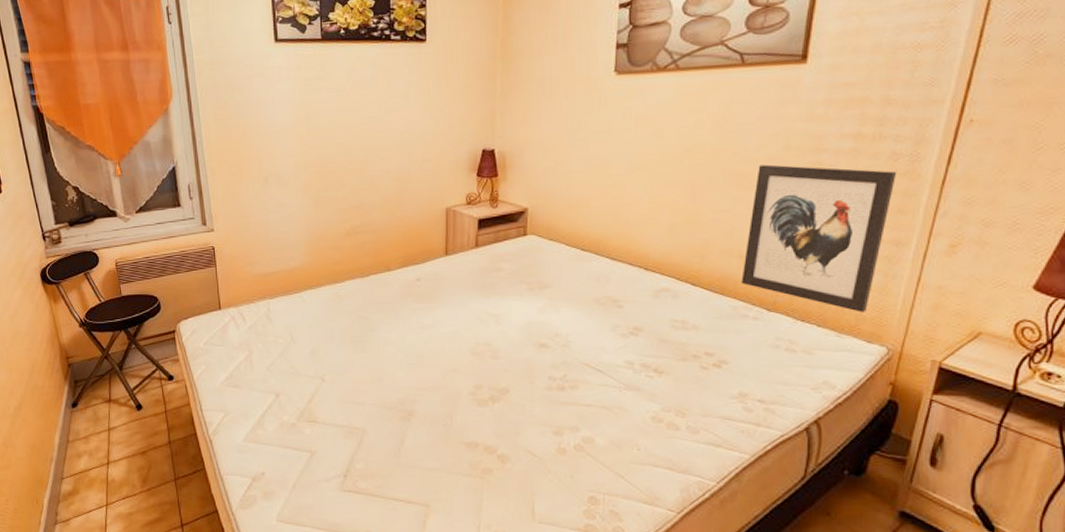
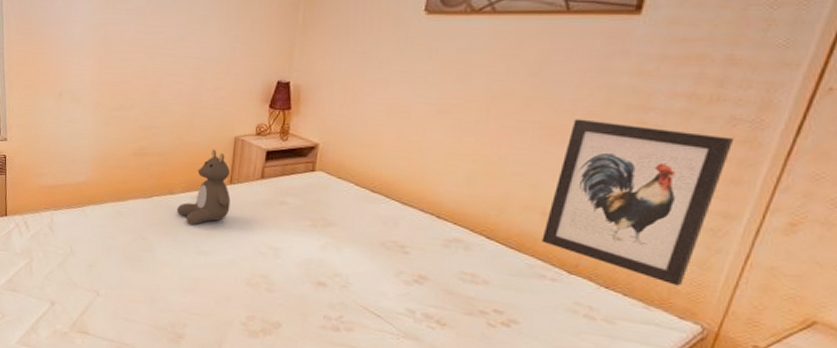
teddy bear: none [395,222,448,299] -> present [176,149,231,224]

